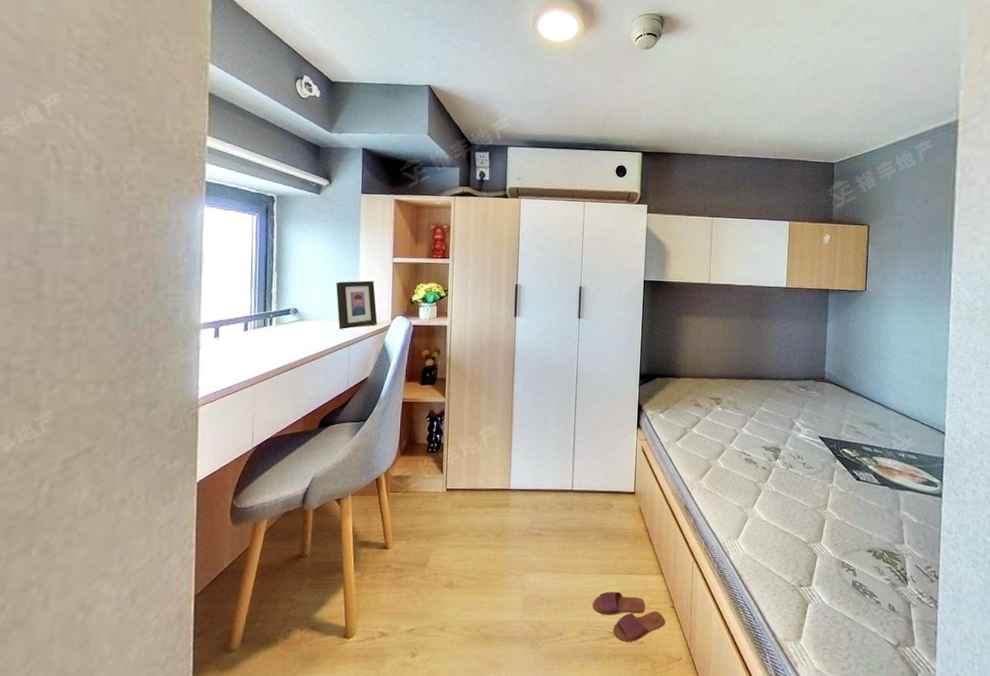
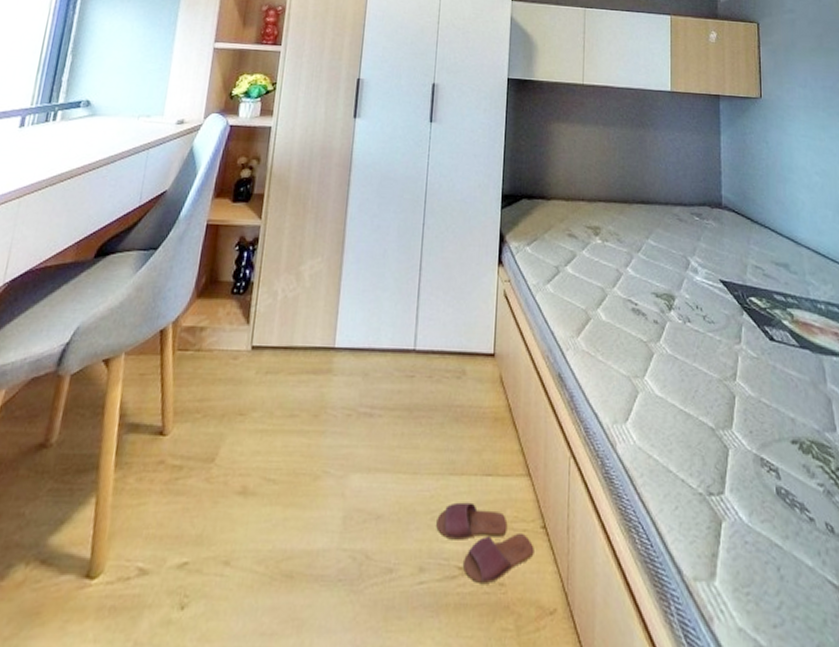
picture frame: present [336,280,378,330] -> none [138,68,189,129]

